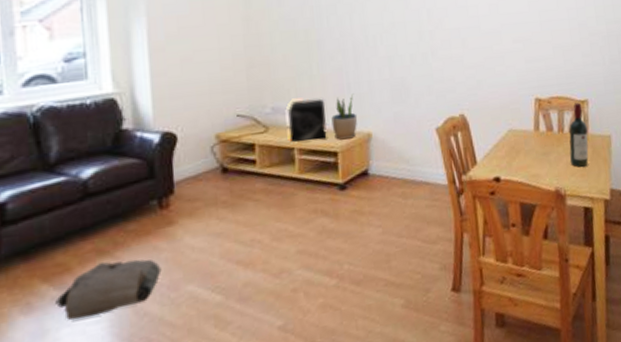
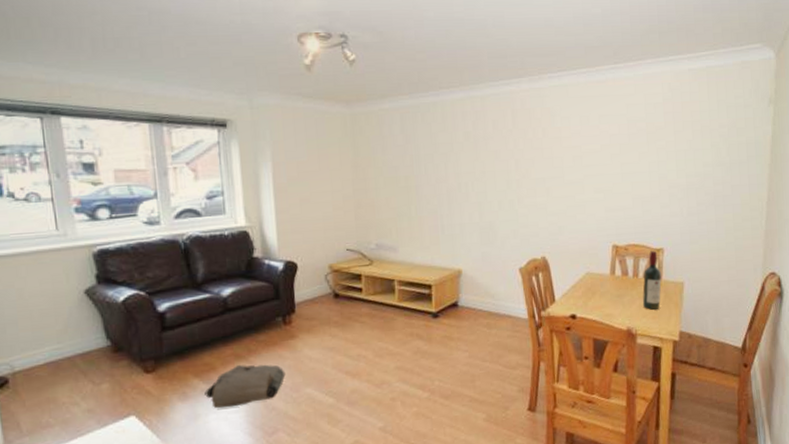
speaker: present [288,98,327,143] -> none [390,238,423,275]
potted plant: present [331,95,358,140] -> none [427,236,450,275]

